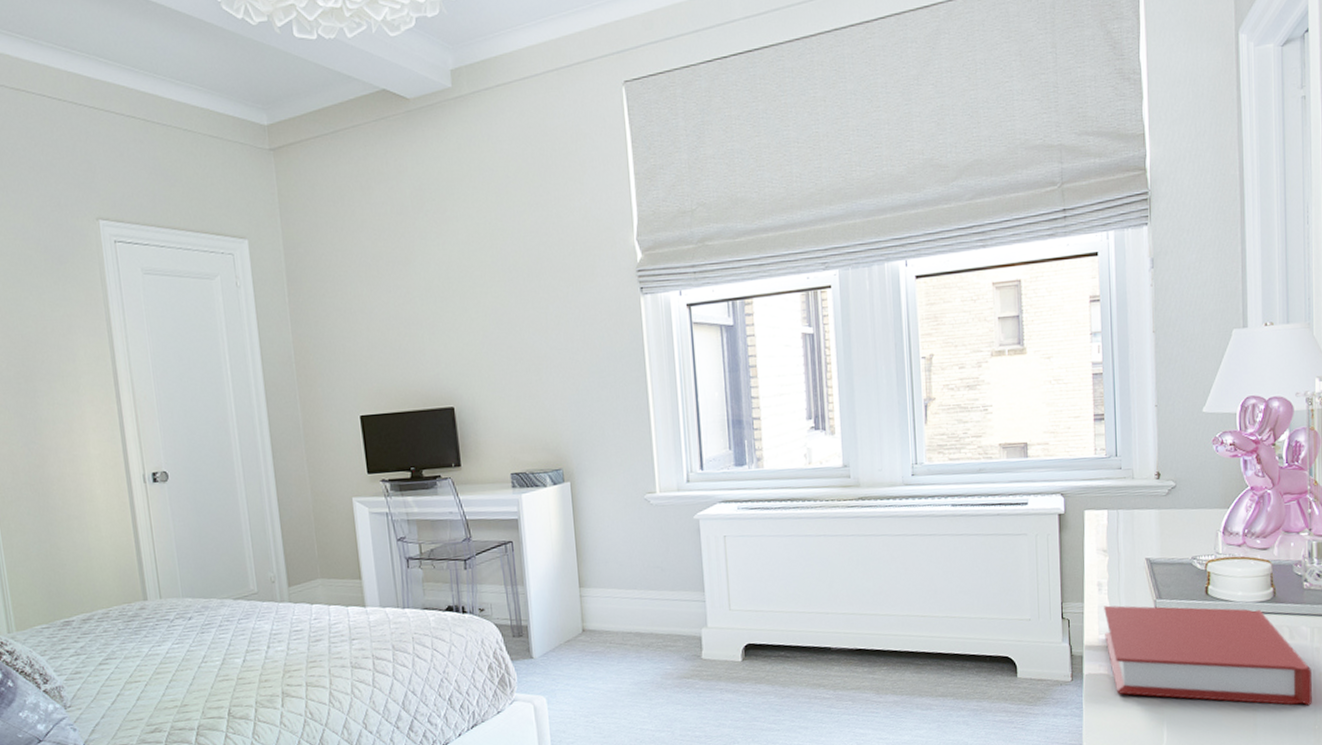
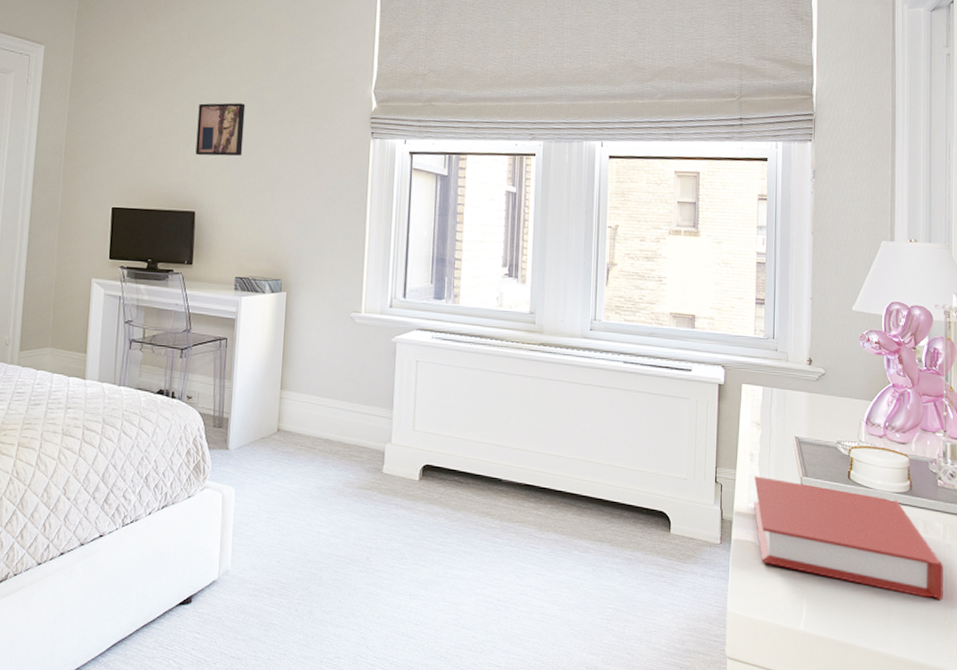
wall art: none [438,275,497,343] -> present [195,103,246,156]

